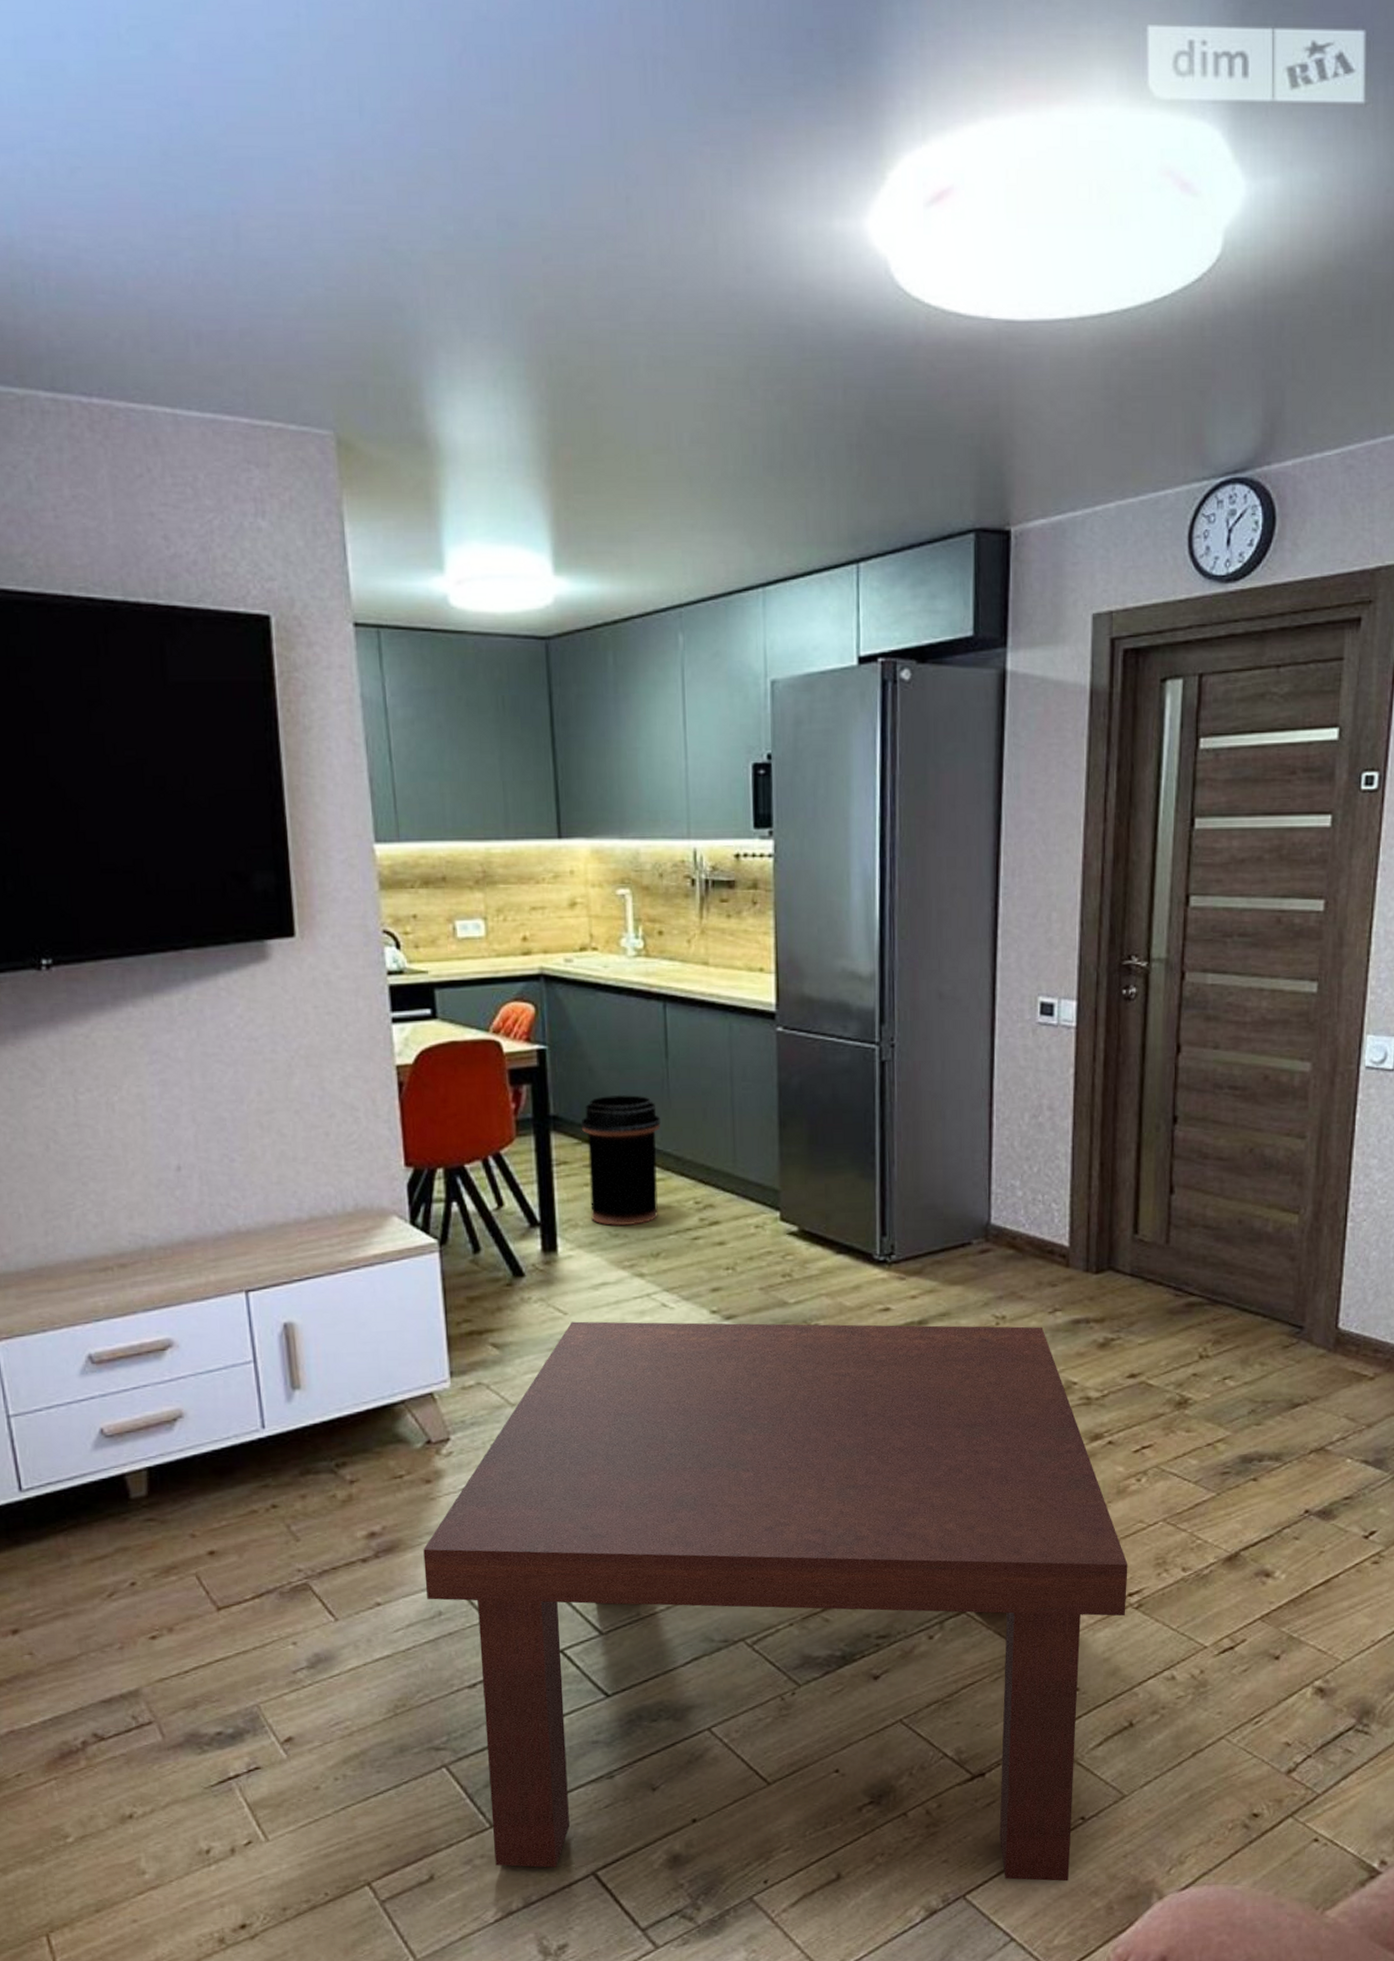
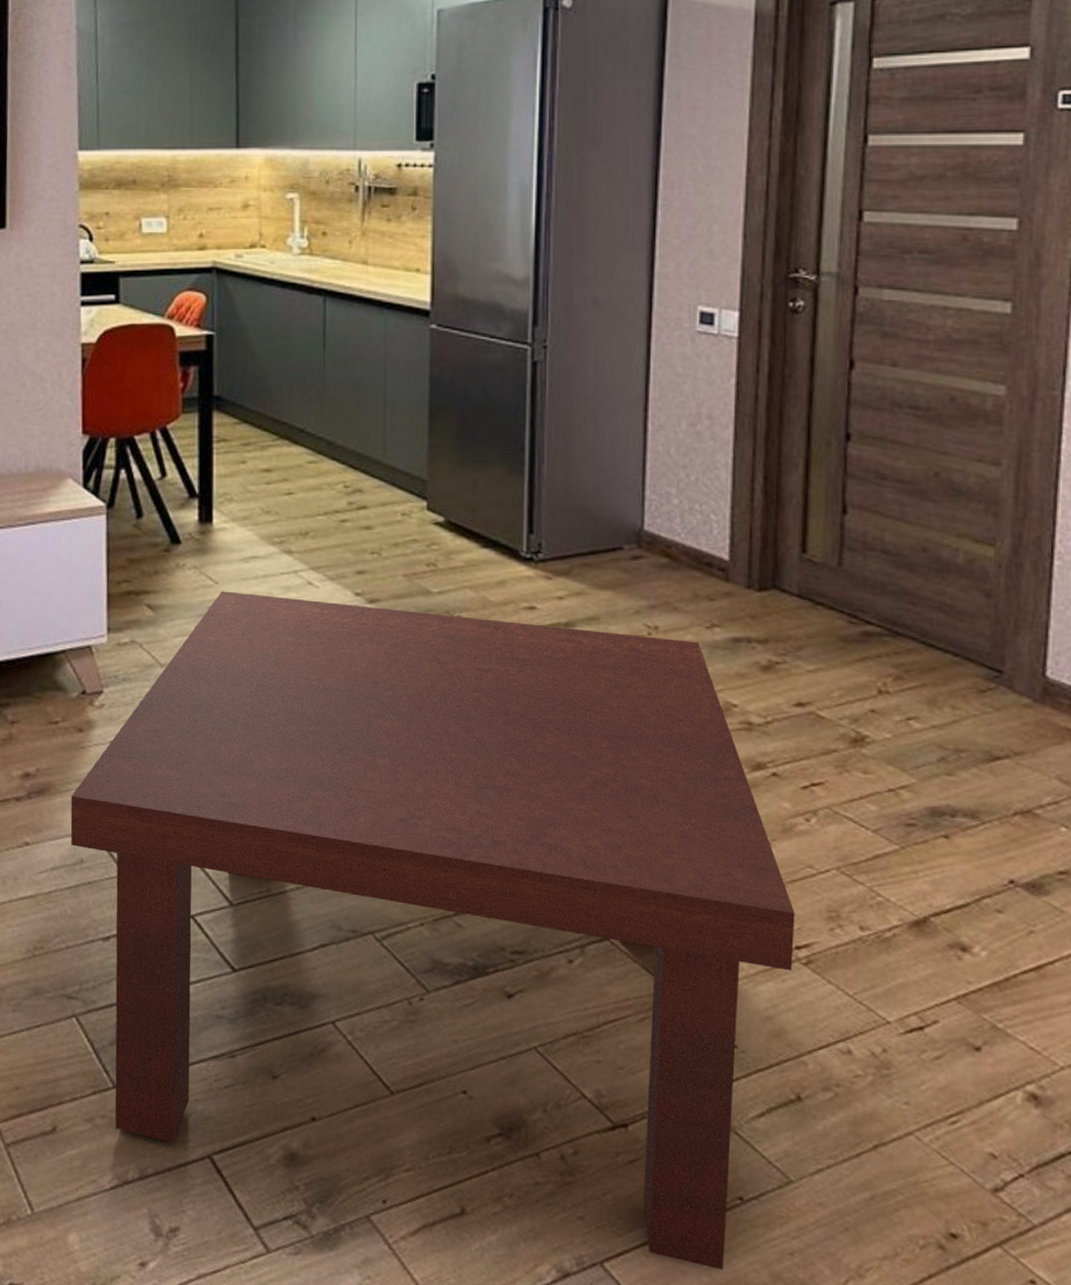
trash can: present [582,1094,661,1226] -> none [242,380,316,504]

